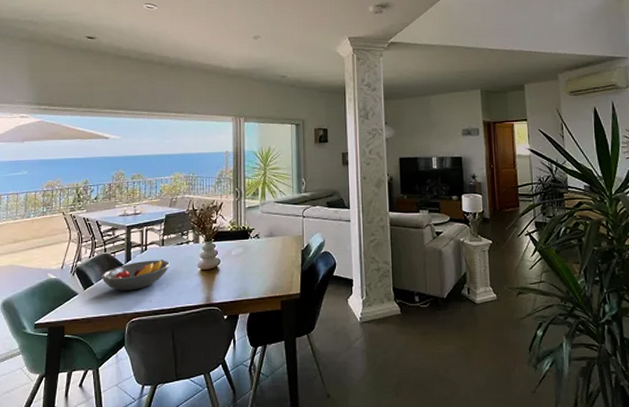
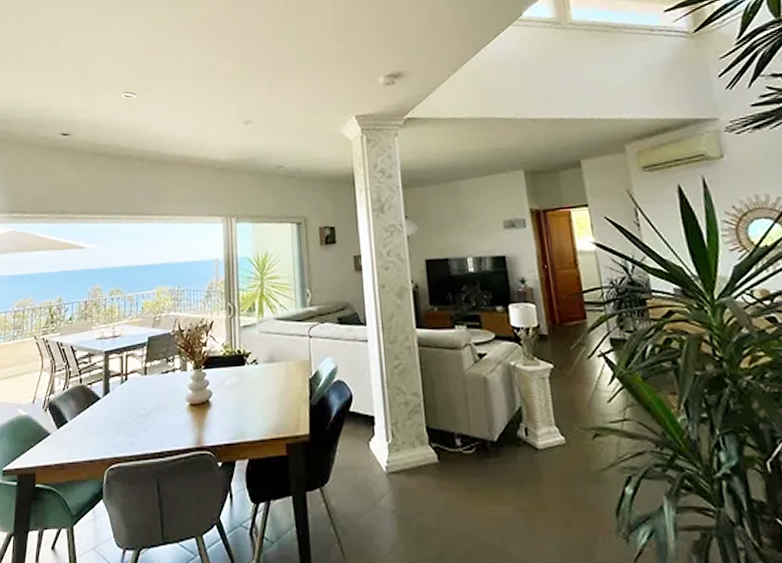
fruit bowl: present [100,260,170,291] -> none [75,392,154,430]

